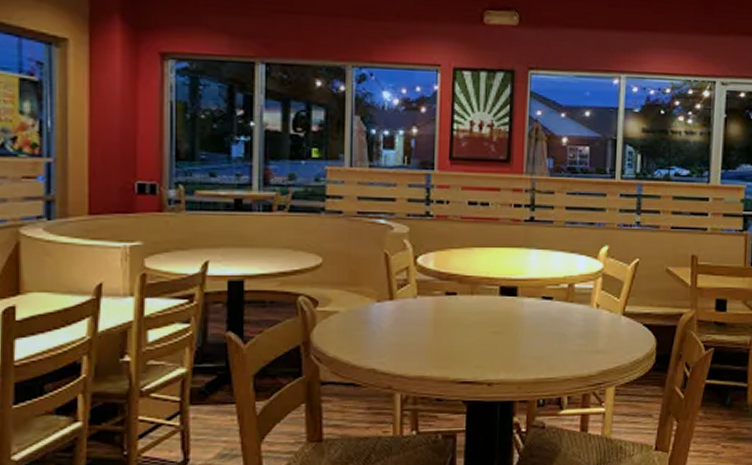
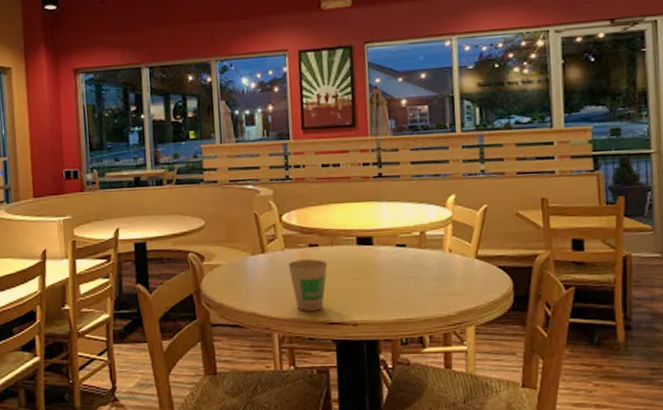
paper cup: none [419,309,466,368] -> present [288,259,328,311]

